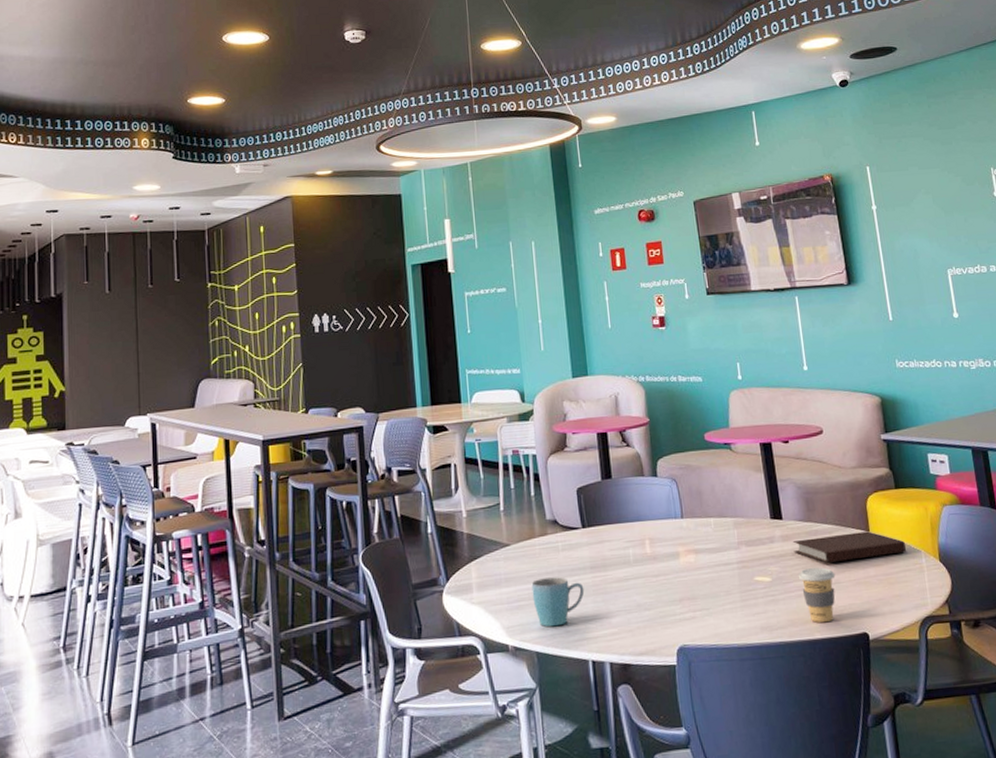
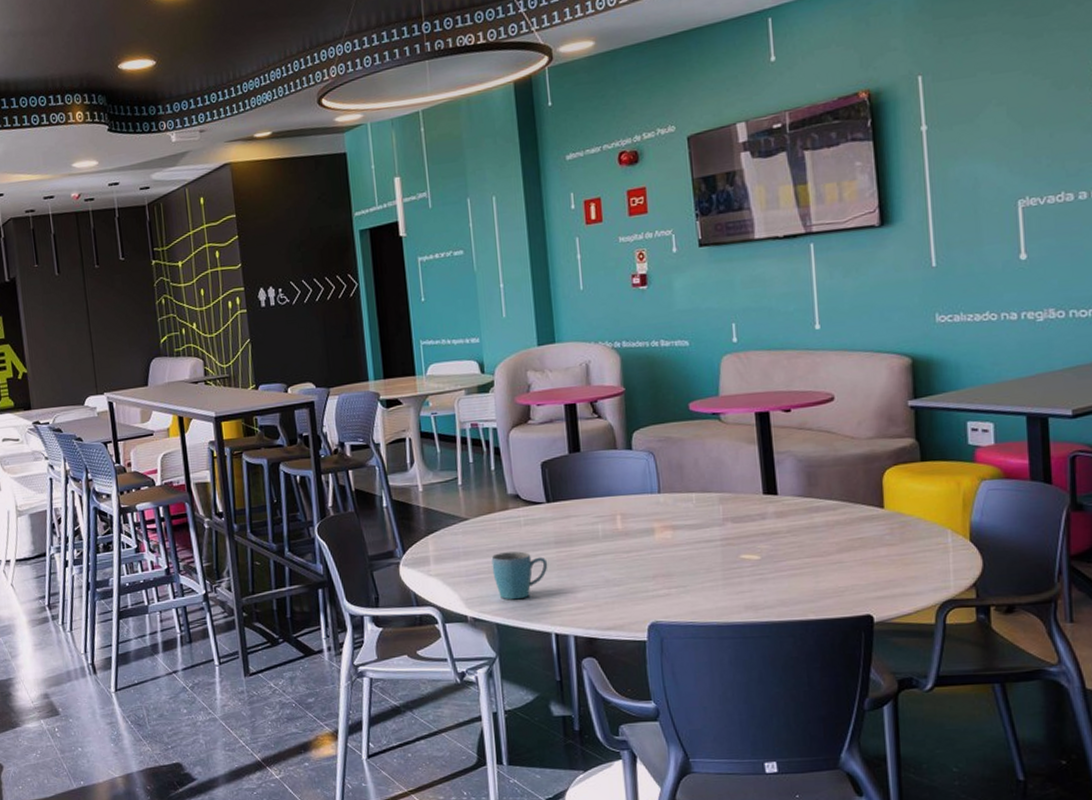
notebook: present [792,531,906,563] -> none [788,508,928,542]
coffee cup: present [799,567,836,623] -> none [793,546,838,604]

